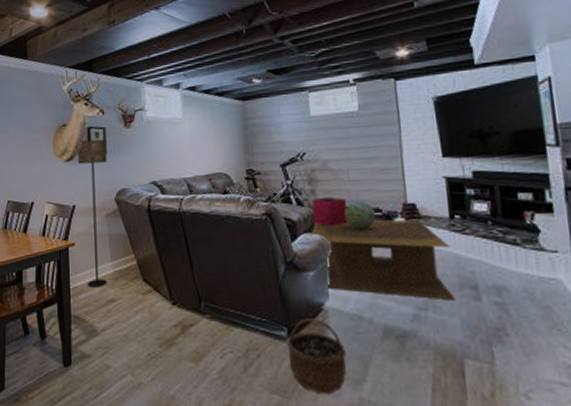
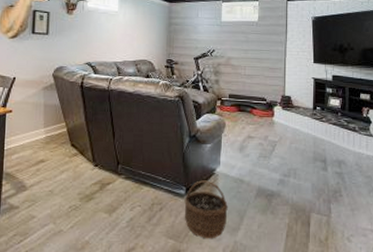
floor lamp: present [77,139,107,288] -> none [20,21,50,150]
coffee table: present [311,219,456,301] -> none [212,105,311,170]
storage bin: present [312,196,348,226] -> none [215,86,241,109]
decorative globe: present [343,201,376,229] -> none [238,91,262,113]

